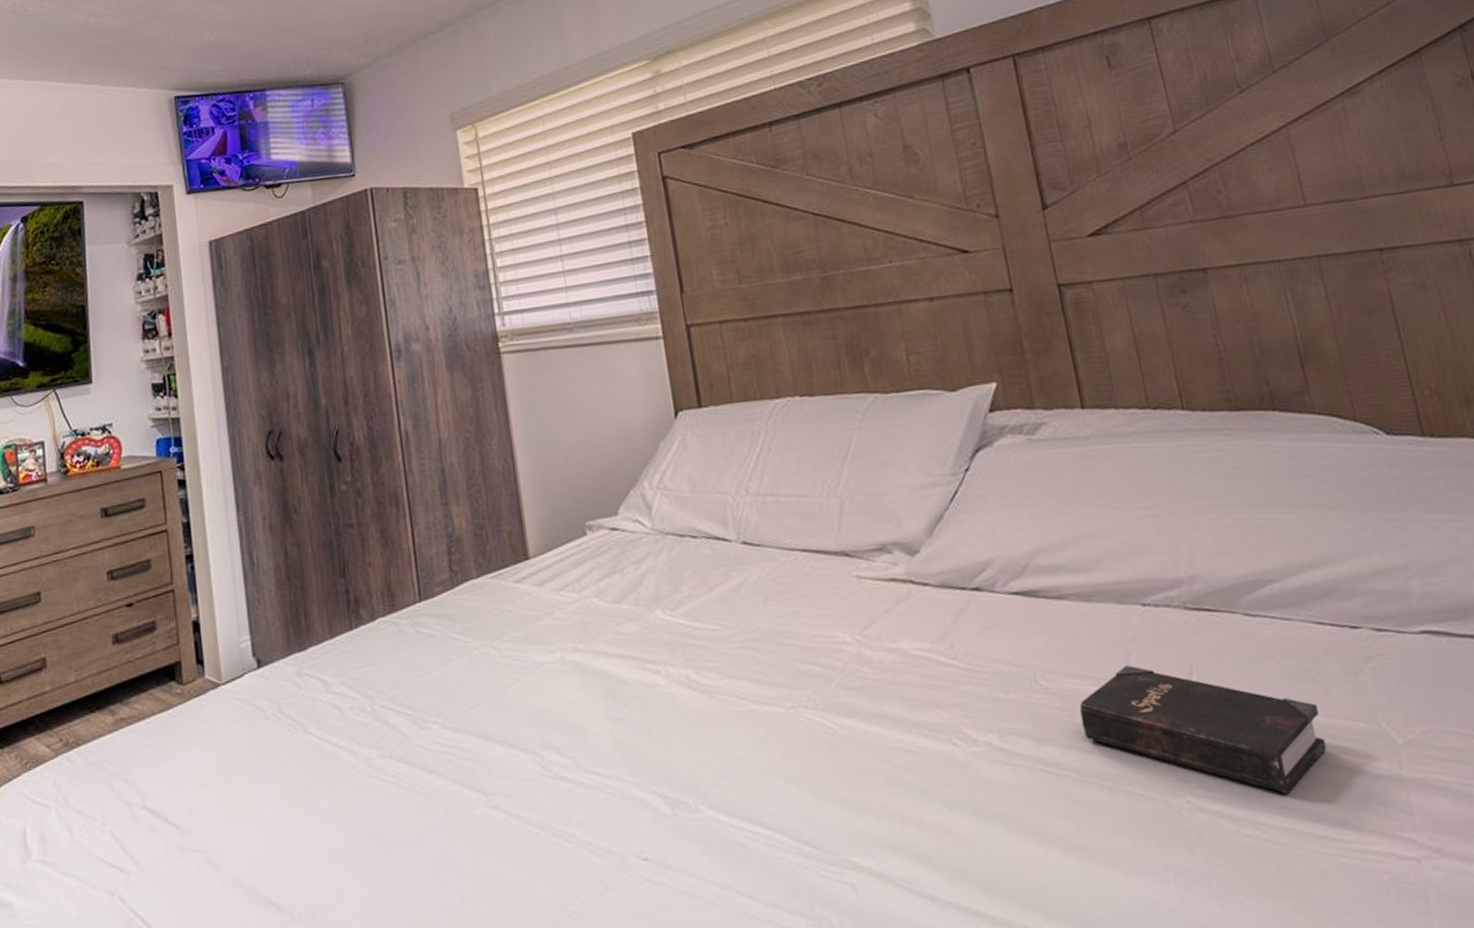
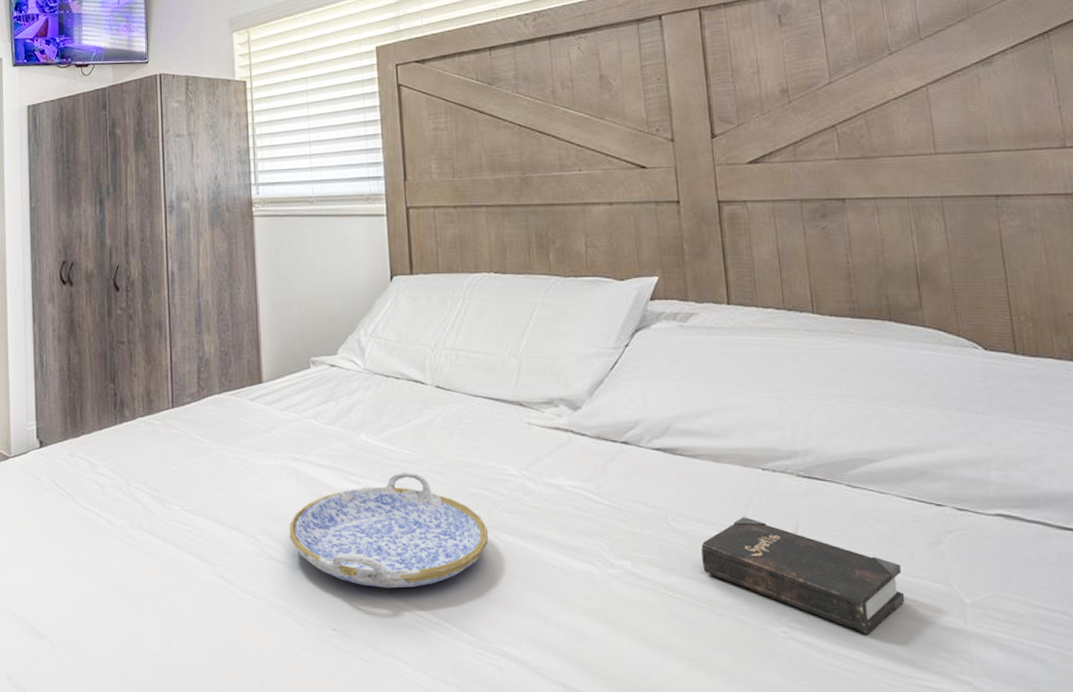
serving tray: none [577,652,823,801] -> present [289,472,489,588]

